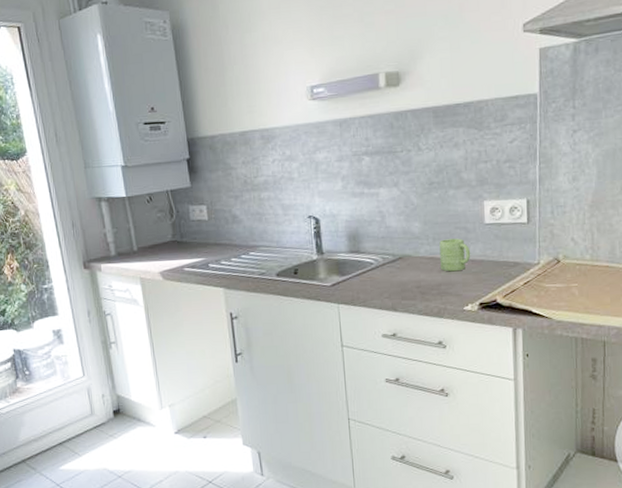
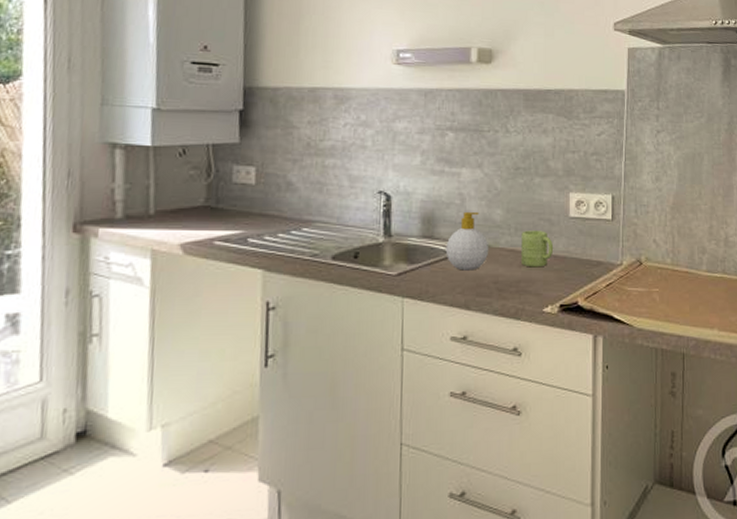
soap bottle: none [371,226,411,279] -> present [445,211,490,271]

